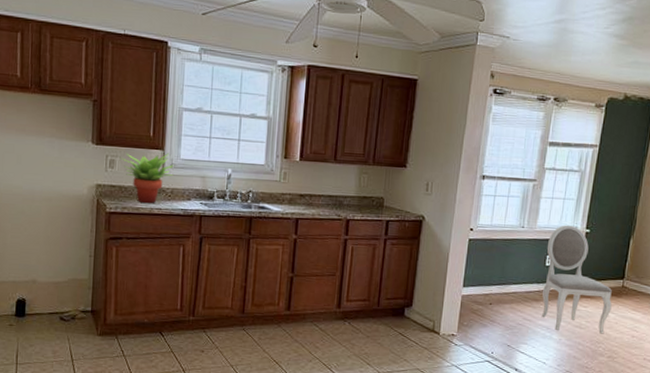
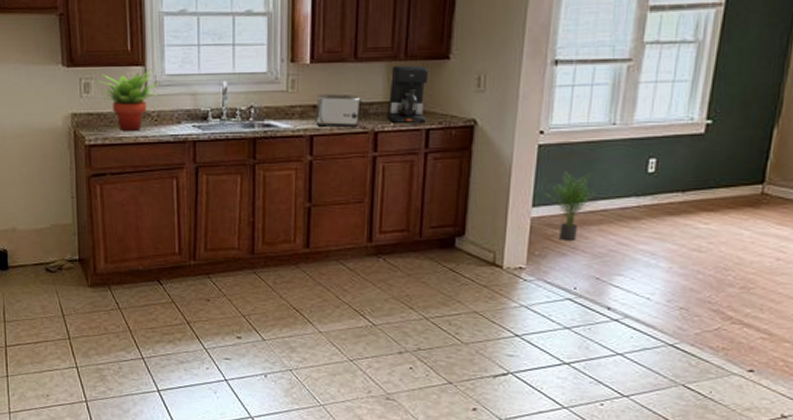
toaster: none [301,186,340,215] -> present [315,94,364,128]
coffee maker: none [357,169,390,216] -> present [386,65,428,124]
potted plant: none [474,260,508,315] -> present [547,171,595,240]
dining chair: present [541,225,612,334] -> none [642,116,746,258]

